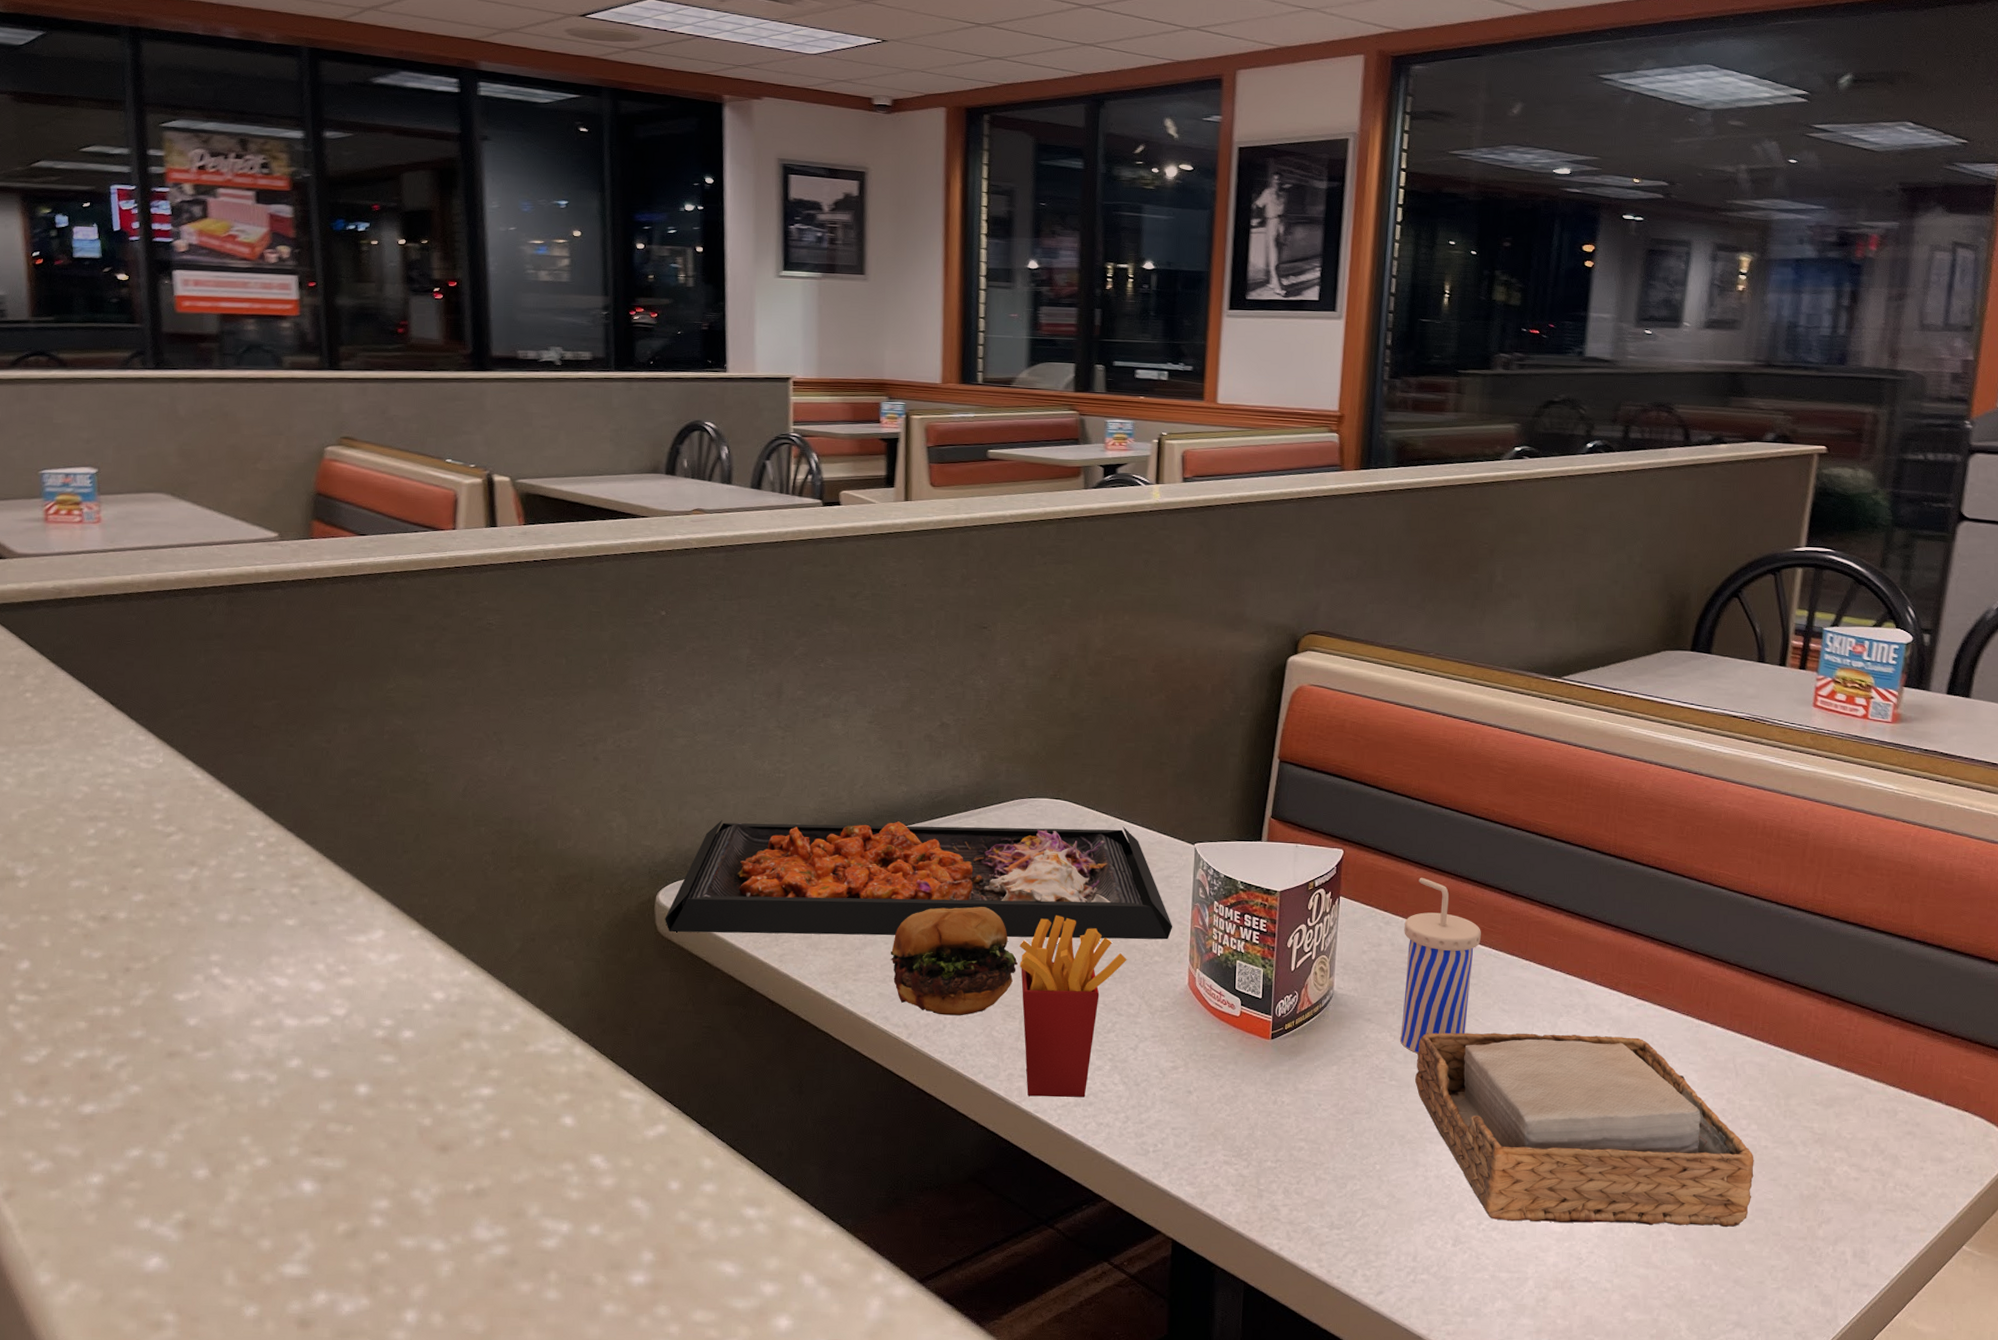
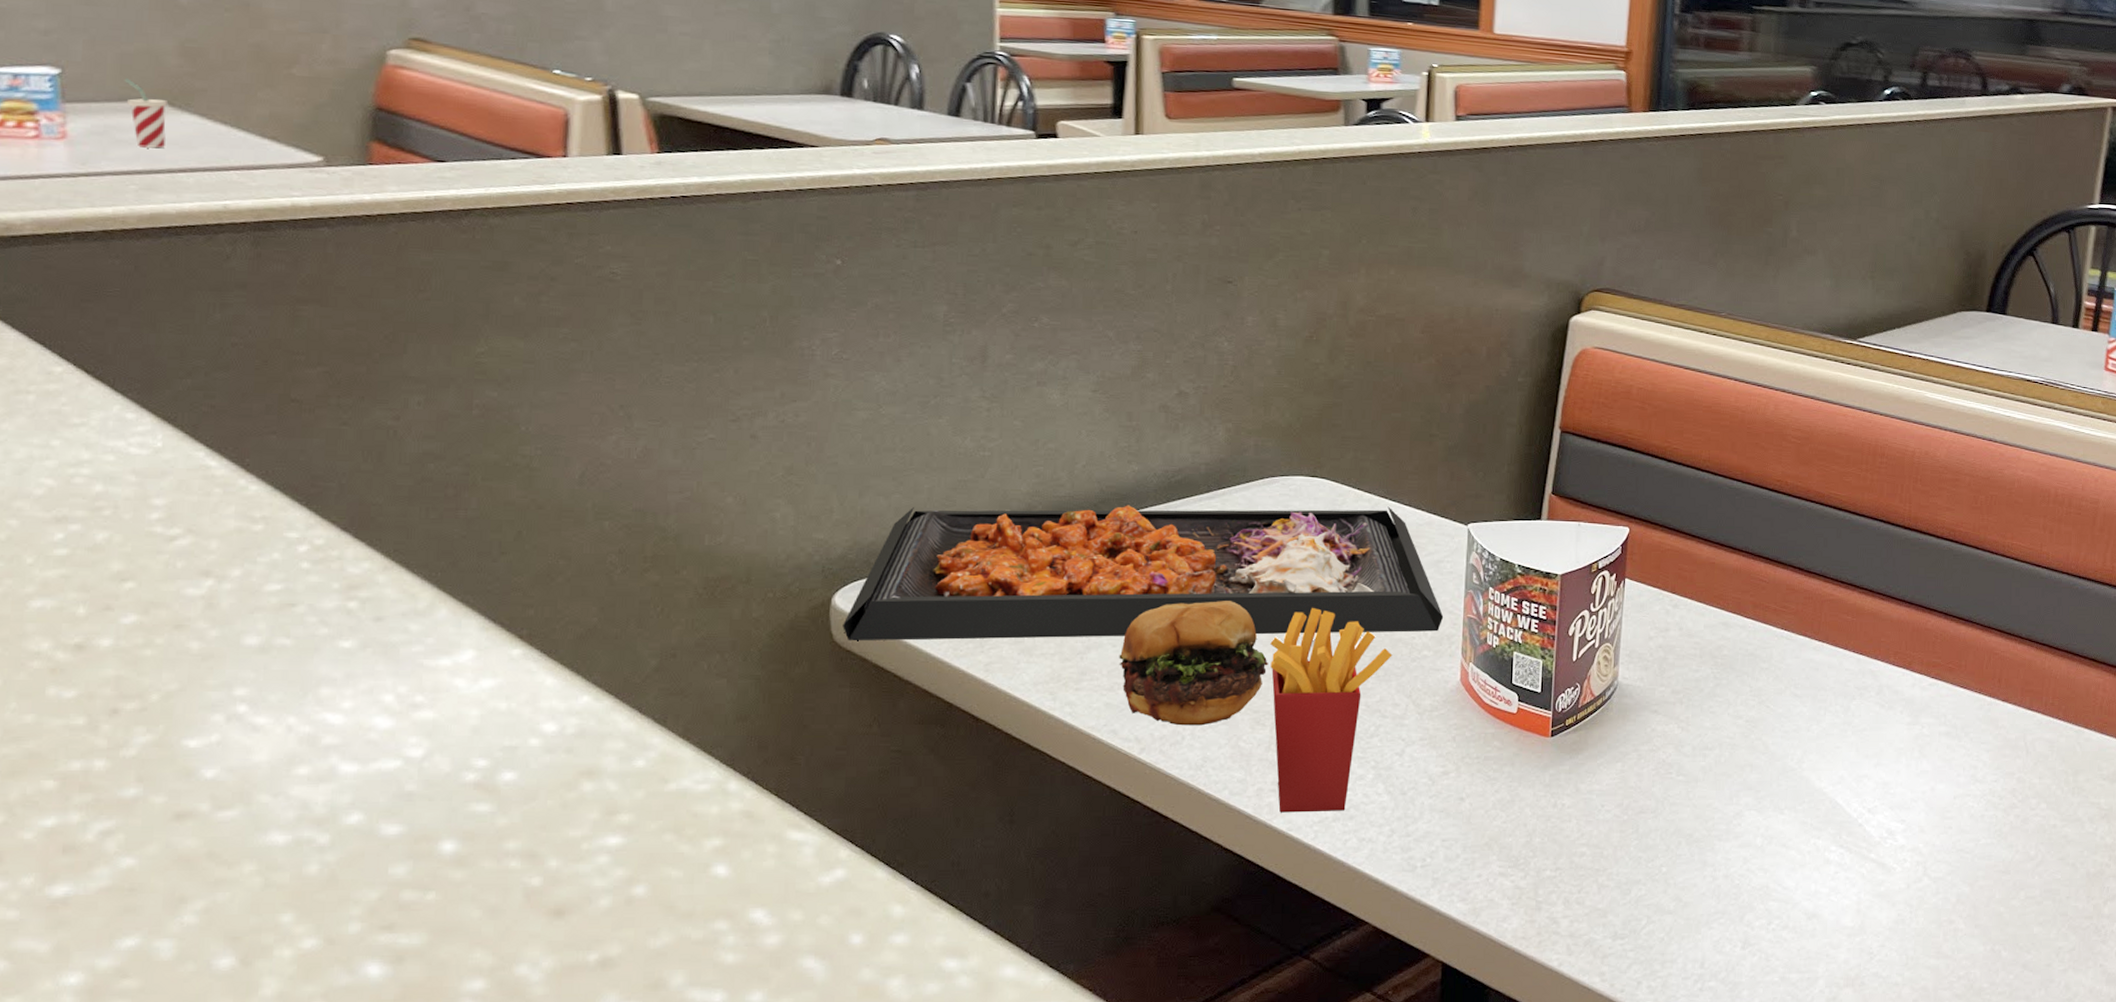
beverage cup: none [140,475,170,529] -> present [124,78,167,148]
beverage cup: present [1400,877,1481,1054] -> none [1688,555,1773,746]
napkin holder: present [1415,1032,1754,1227] -> none [1704,718,2043,919]

